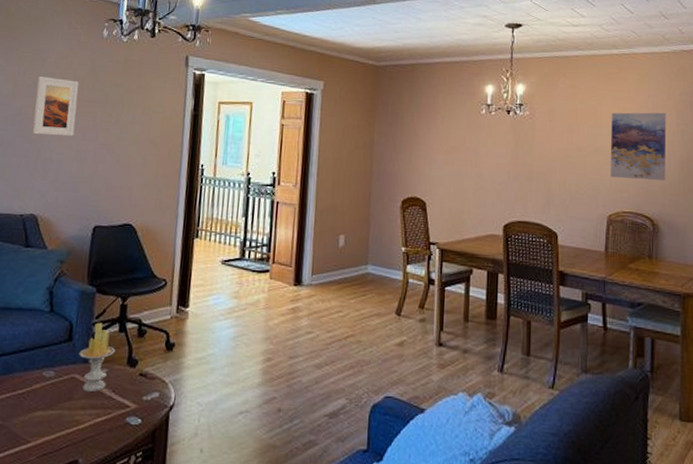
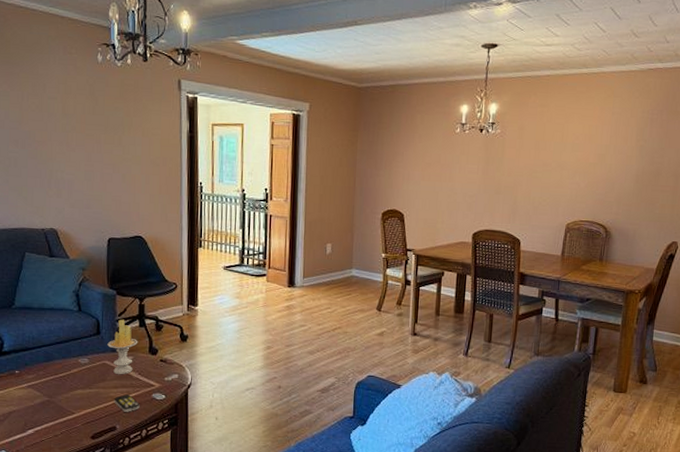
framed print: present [32,75,79,137] -> none [41,100,81,158]
remote control: none [79,417,110,441] -> present [114,394,140,412]
wall art: present [610,112,667,180] -> none [571,129,628,192]

